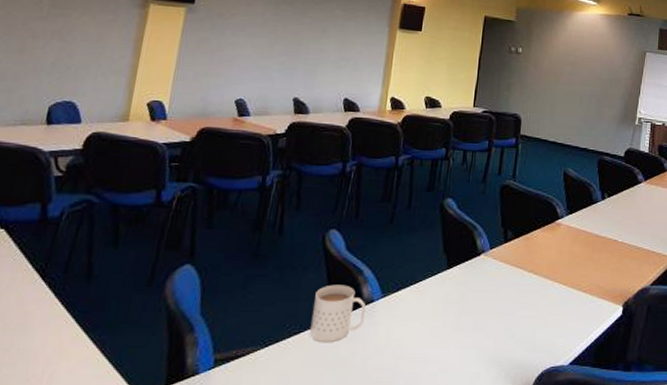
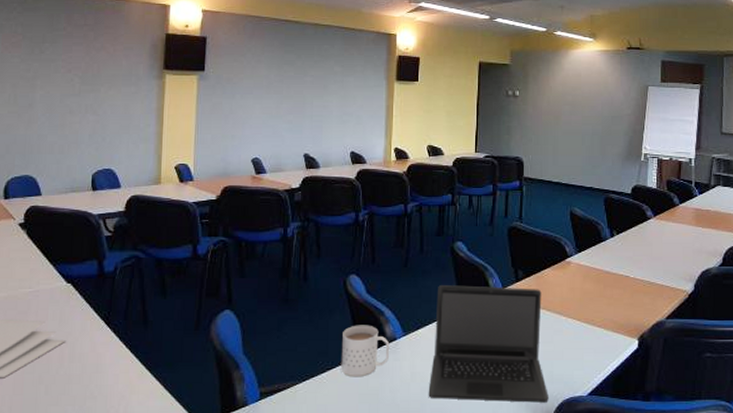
laptop: none [402,244,530,372] -> present [428,285,548,403]

